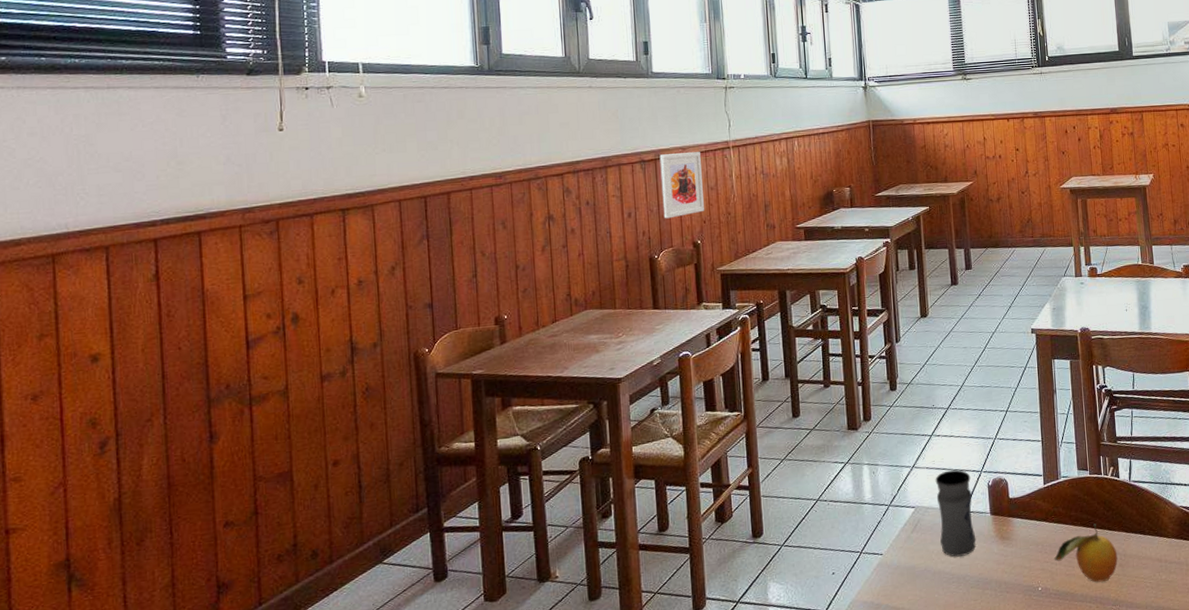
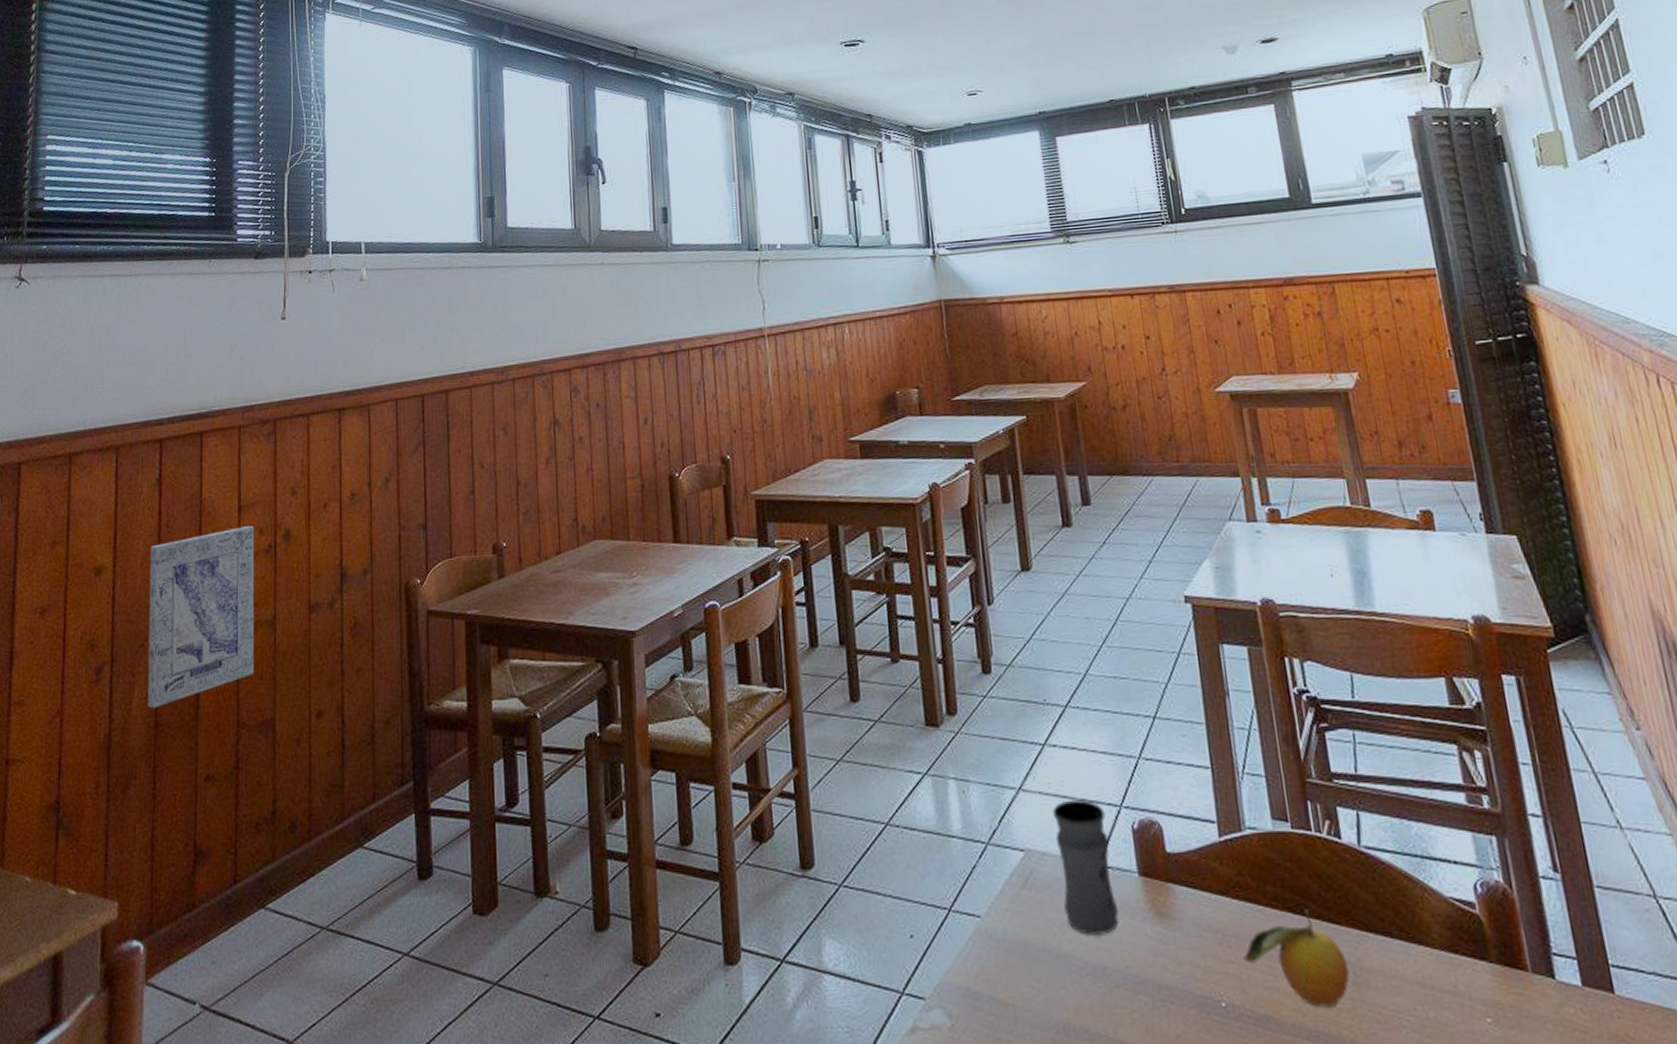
wall art: none [151,312,268,472] -> present [148,526,254,708]
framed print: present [659,152,704,219] -> none [680,342,734,427]

